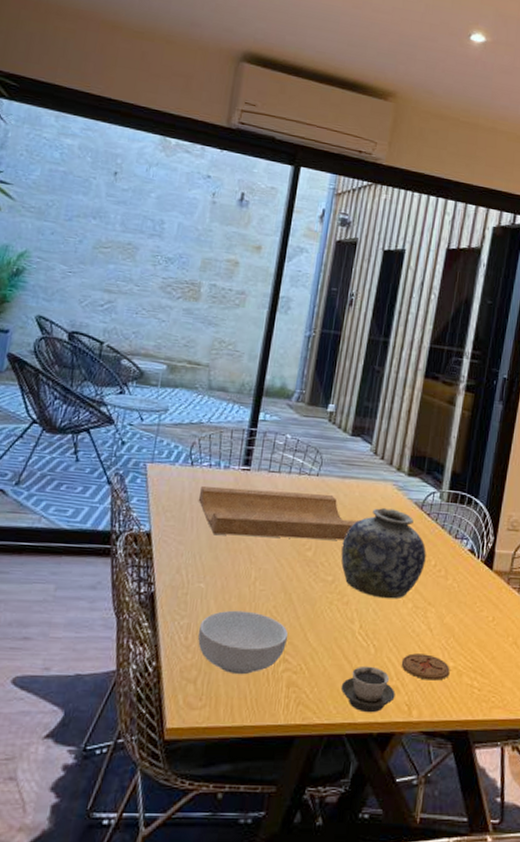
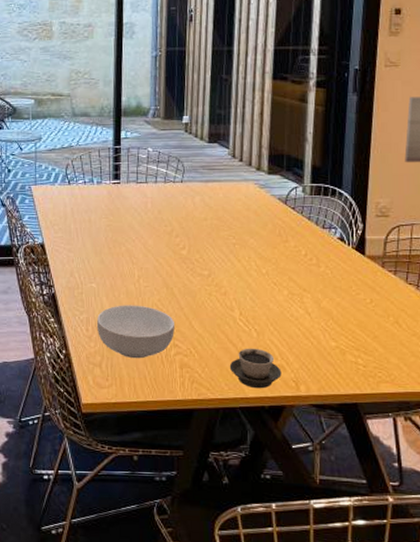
cutting board: present [198,486,358,540] -> none [79,198,226,241]
vase: present [341,508,426,599] -> none [213,206,296,288]
coaster: present [401,653,450,681] -> none [283,335,333,359]

